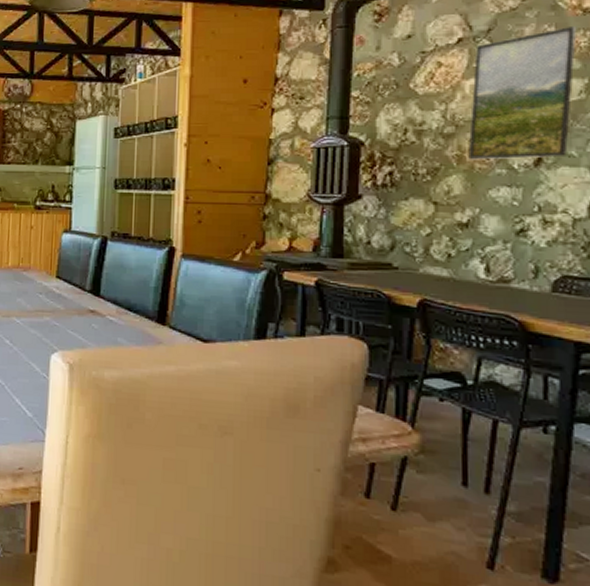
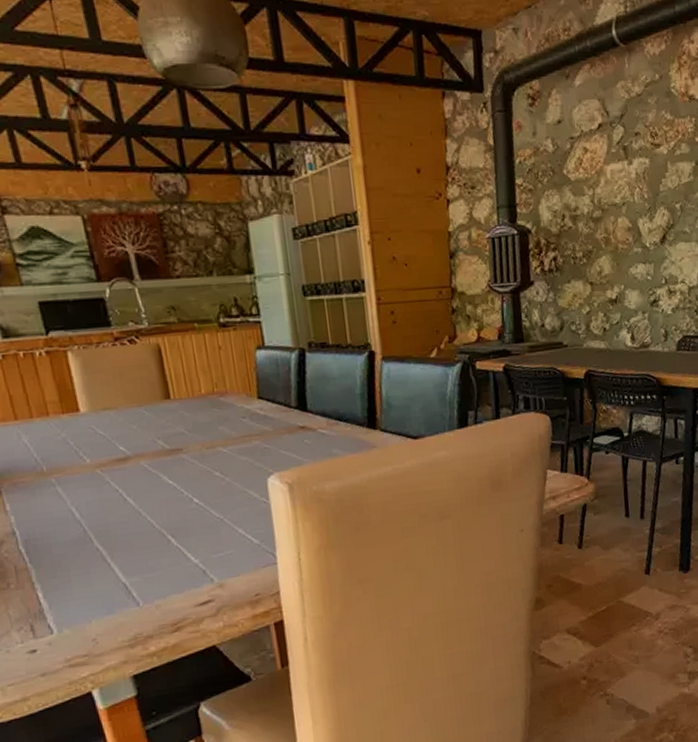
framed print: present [468,27,577,160] -> none [612,113,686,241]

